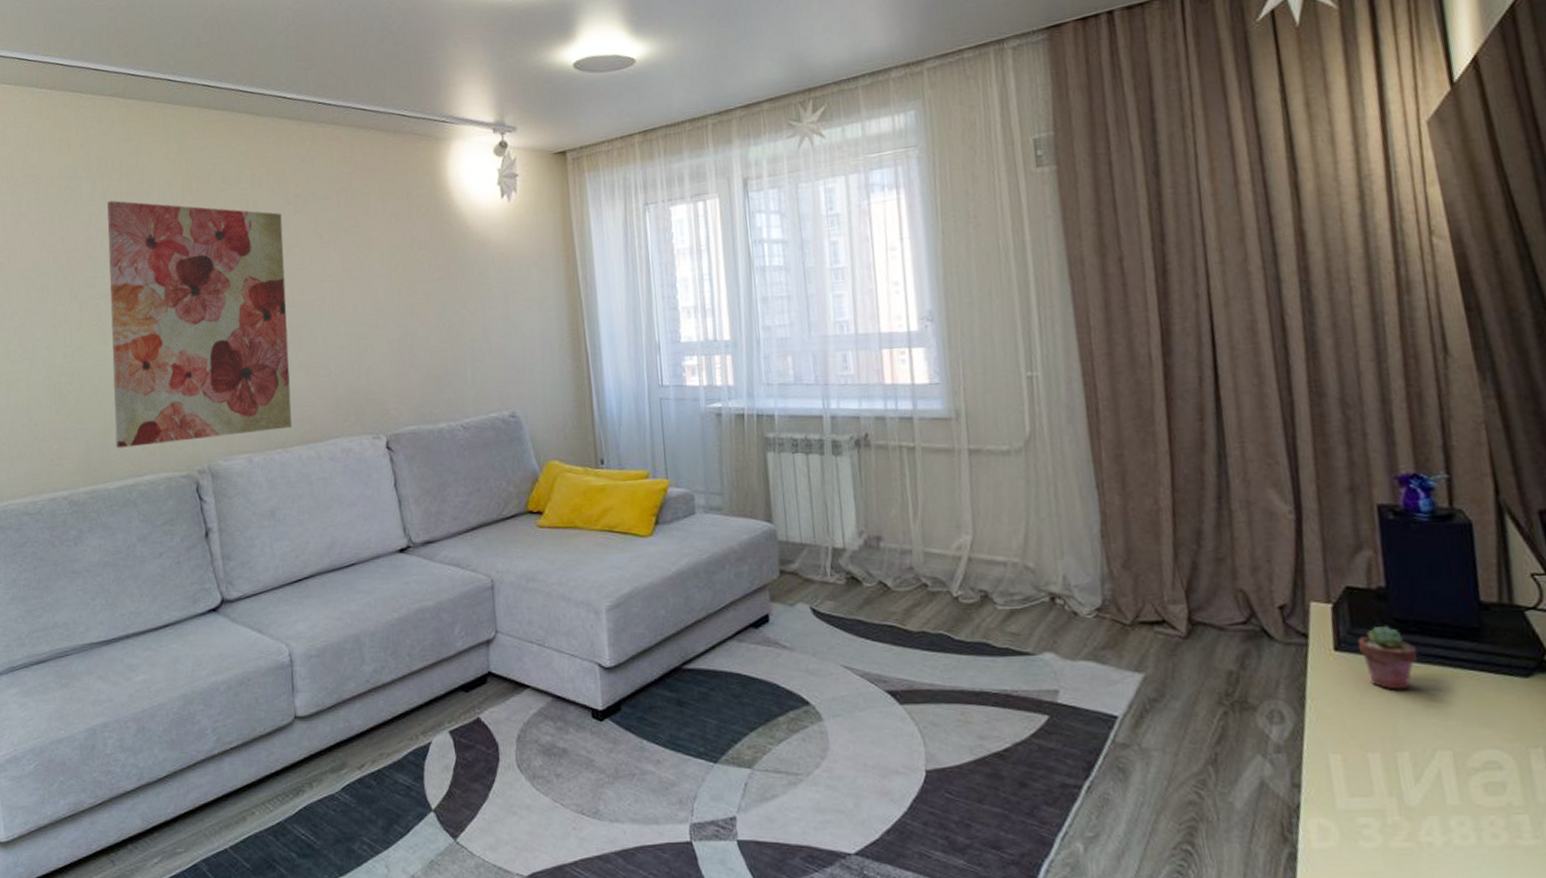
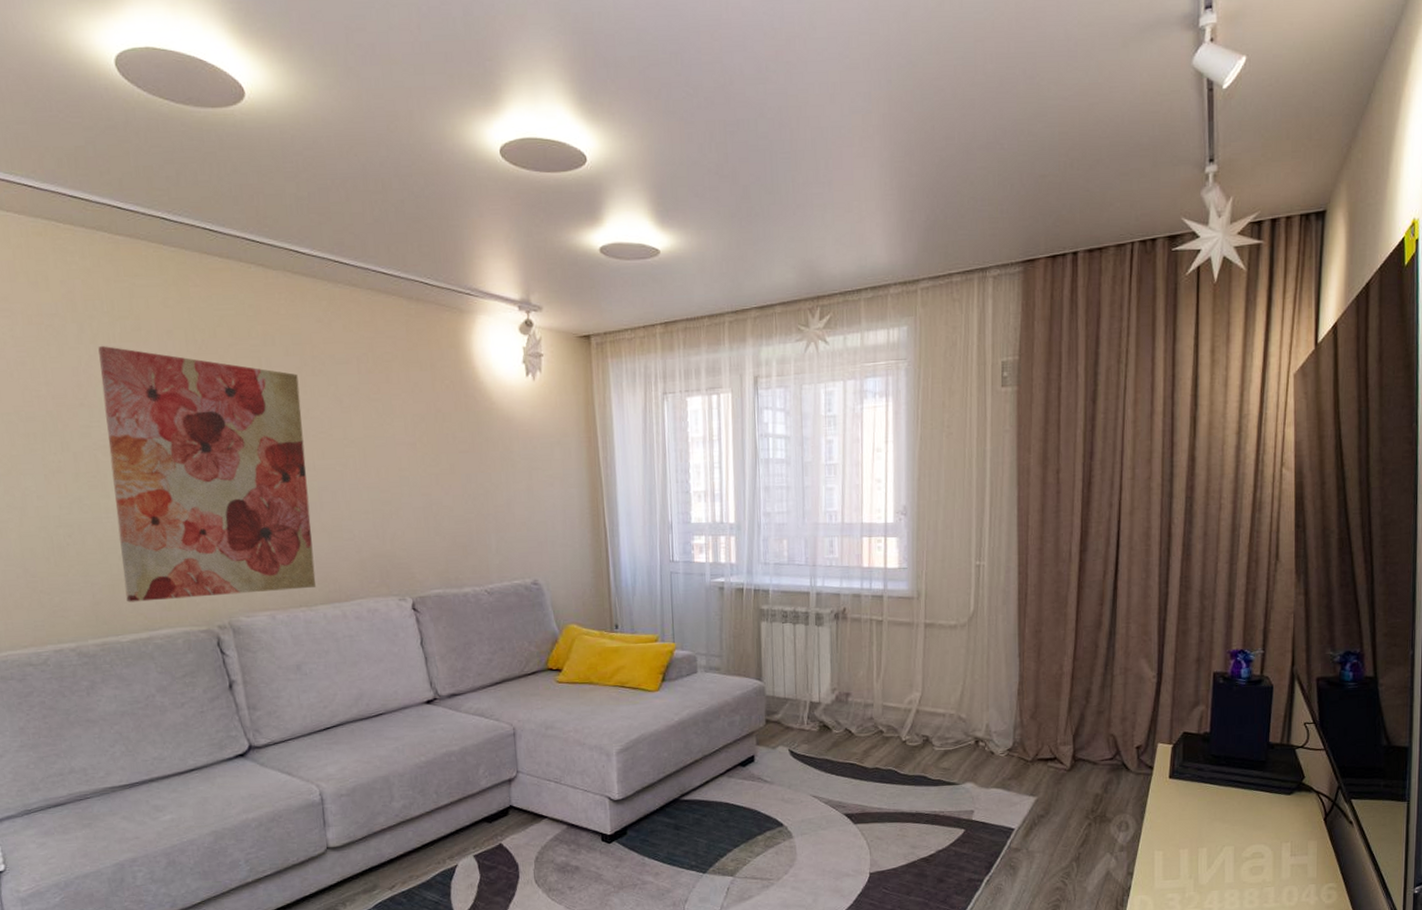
potted succulent: present [1358,625,1418,690] -> none [1186,759,1223,806]

